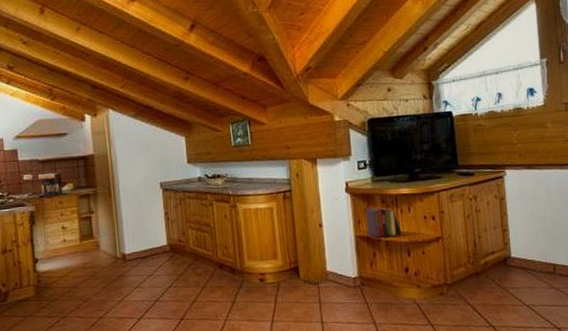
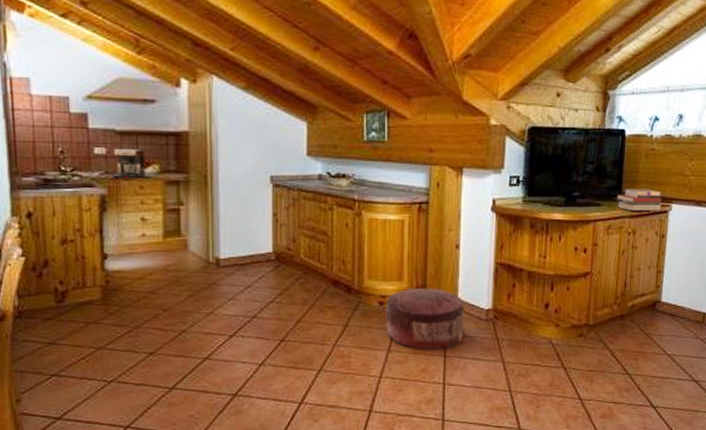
pouf: none [265,263,338,318] -> present [385,287,466,349]
books: present [366,207,402,238] -> none [510,231,548,267]
books: none [454,159,496,181] -> present [616,189,662,212]

